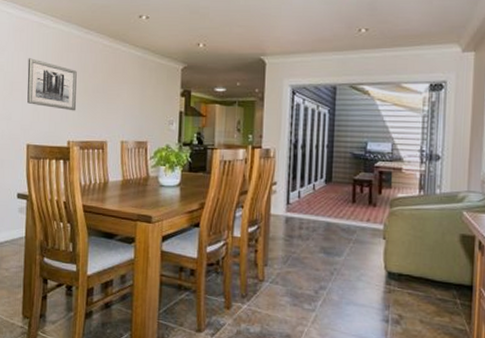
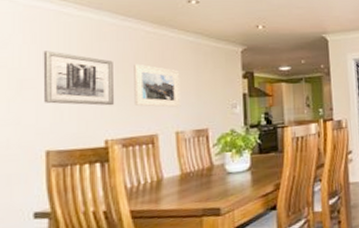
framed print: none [91,74,128,118] -> present [134,64,181,108]

